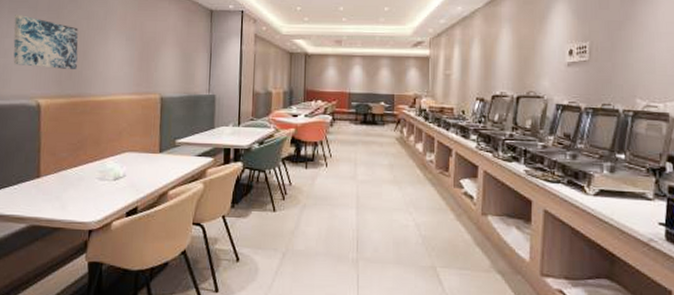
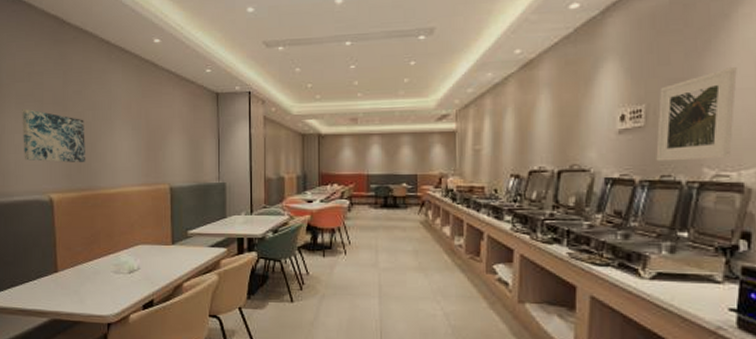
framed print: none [598,13,662,92] -> present [656,66,737,161]

